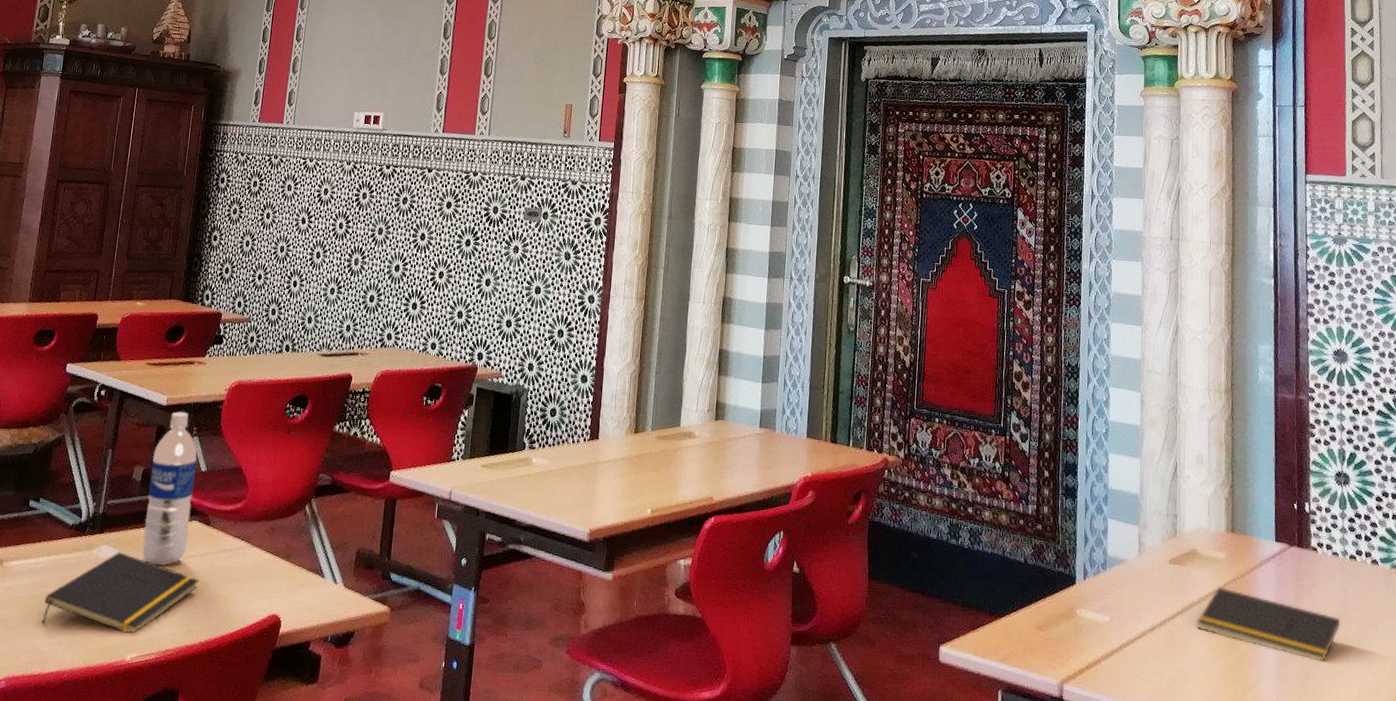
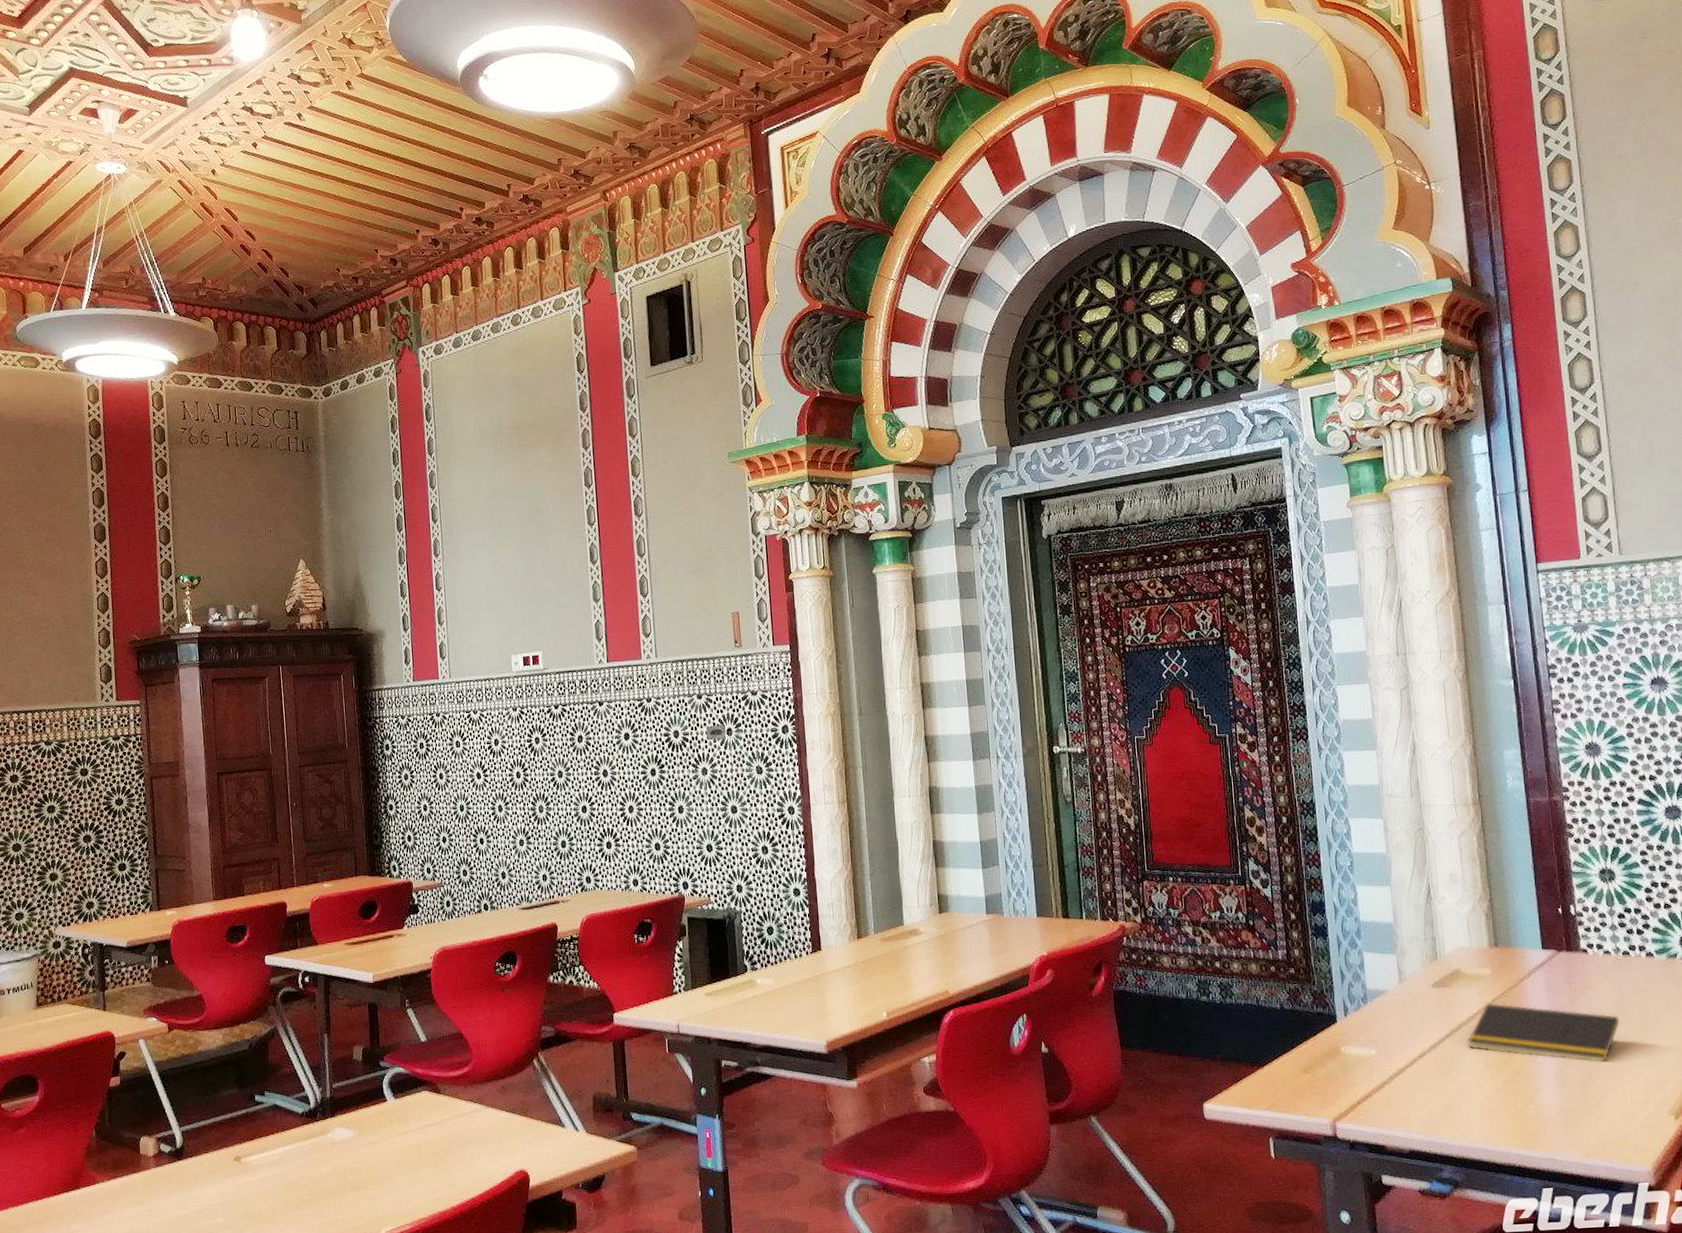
notepad: present [42,552,199,633] -> none [289,1132,439,1212]
water bottle: present [142,411,198,567] -> none [369,986,421,1140]

